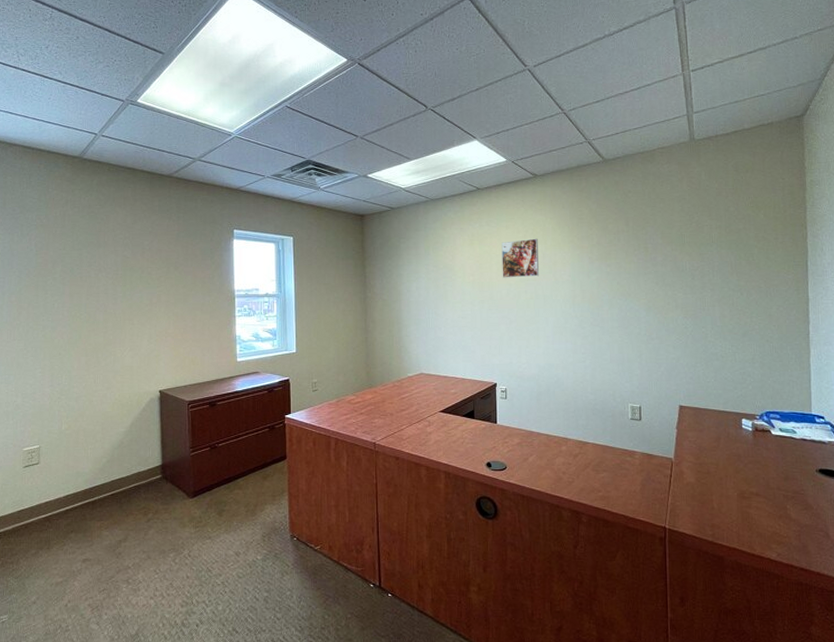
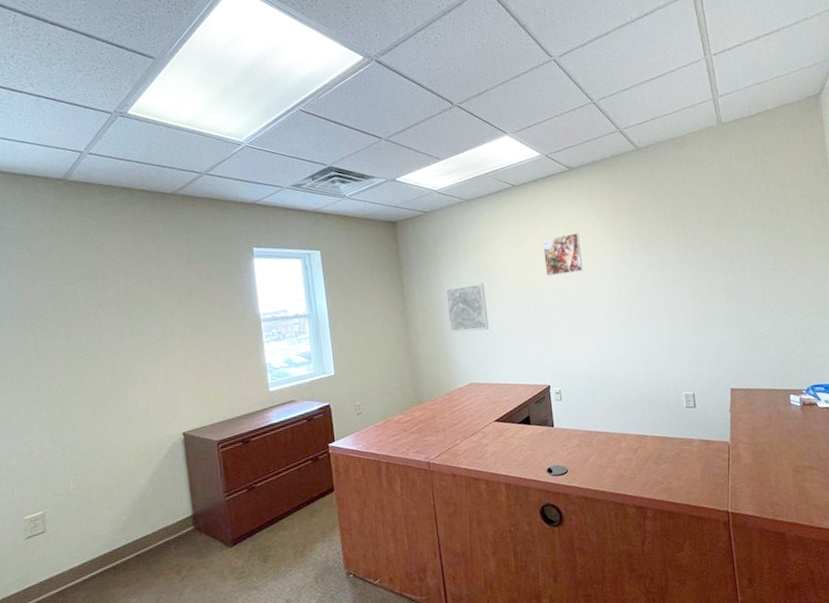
wall art: none [403,279,442,324] -> present [444,282,489,333]

